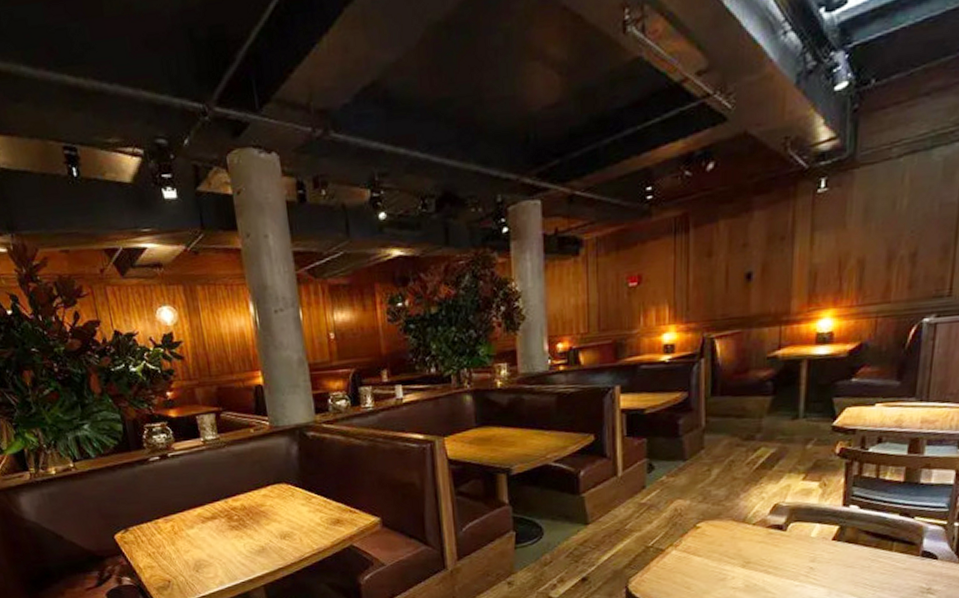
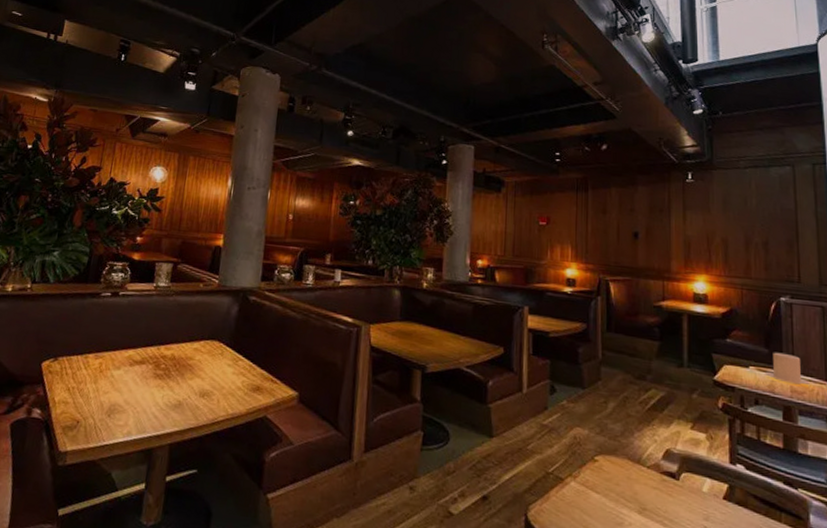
candle: none [893,381,946,415] -> present [765,352,811,385]

